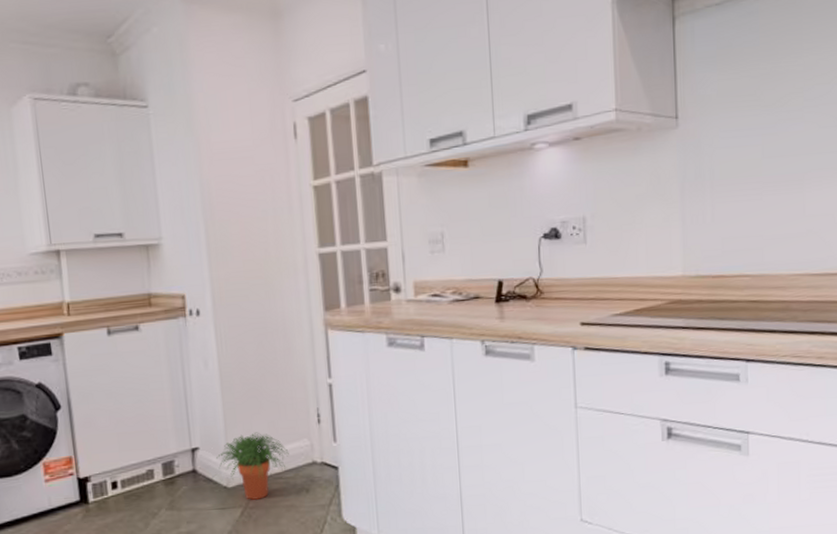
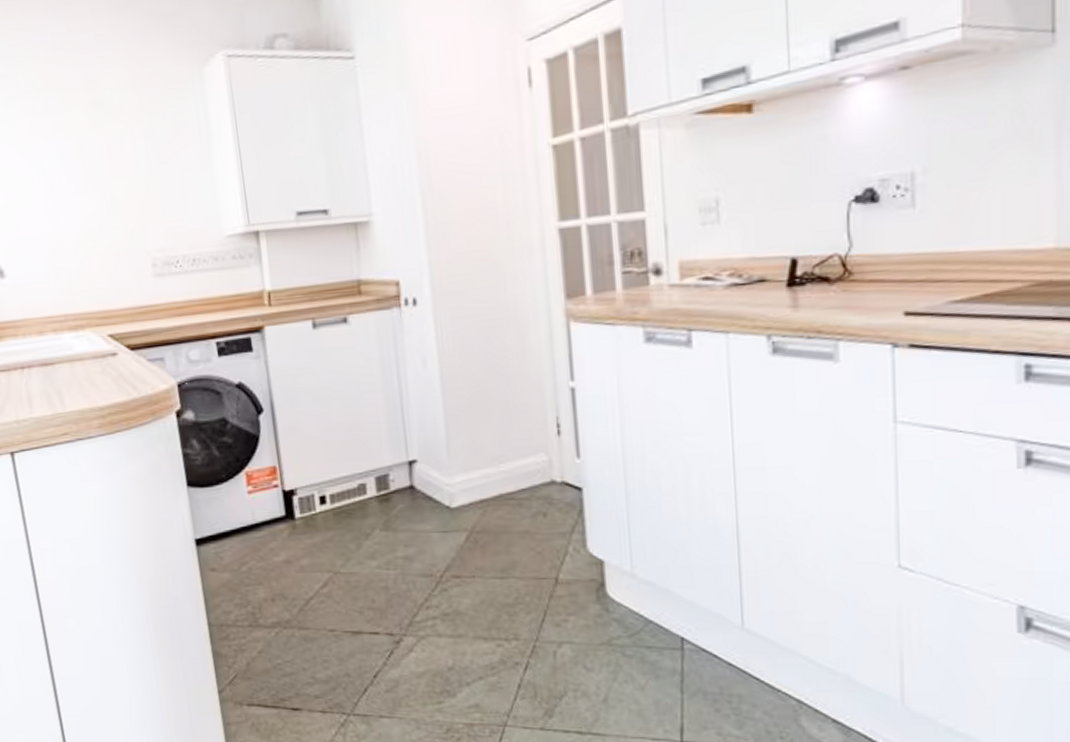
potted plant: present [216,432,289,500] -> none [437,443,523,523]

